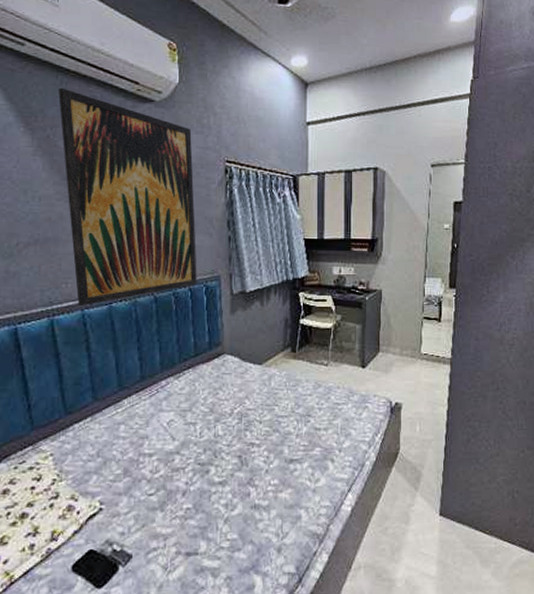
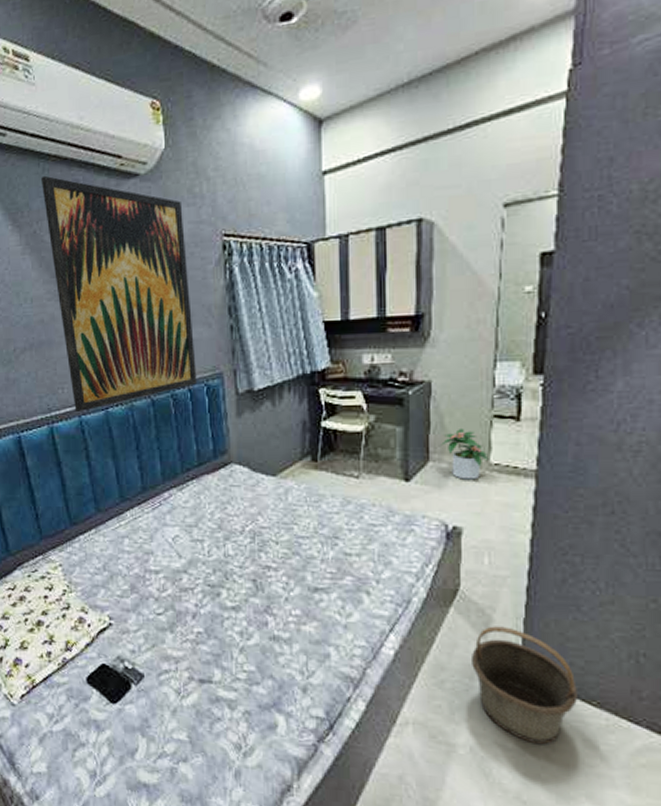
potted plant: none [387,326,420,366] -> present [439,427,489,480]
basket: none [407,479,477,569] -> present [472,626,577,744]

